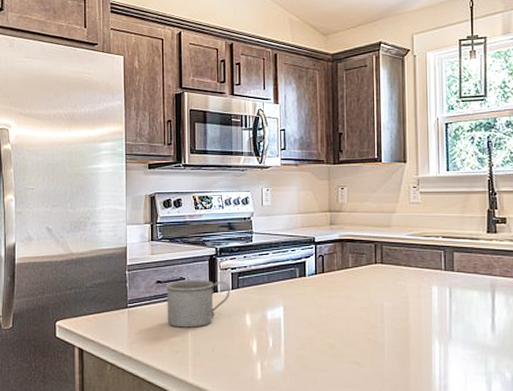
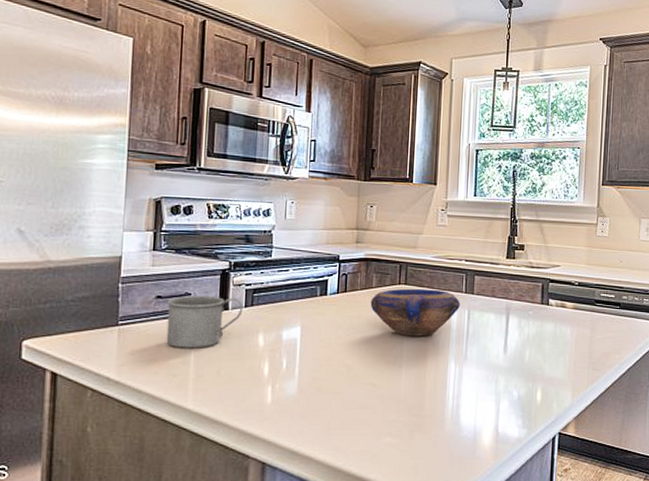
bowl: none [348,267,441,315] -> present [370,288,461,336]

